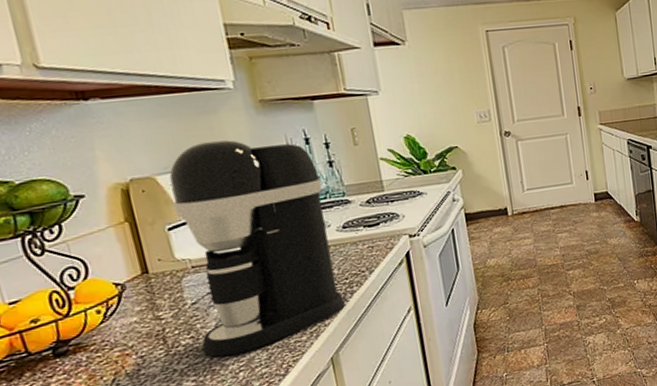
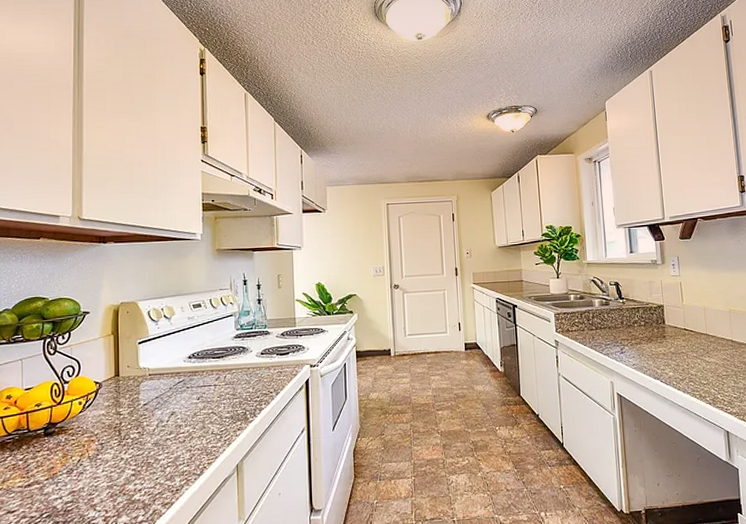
coffee maker: present [169,140,345,357] -> none [144,278,254,452]

